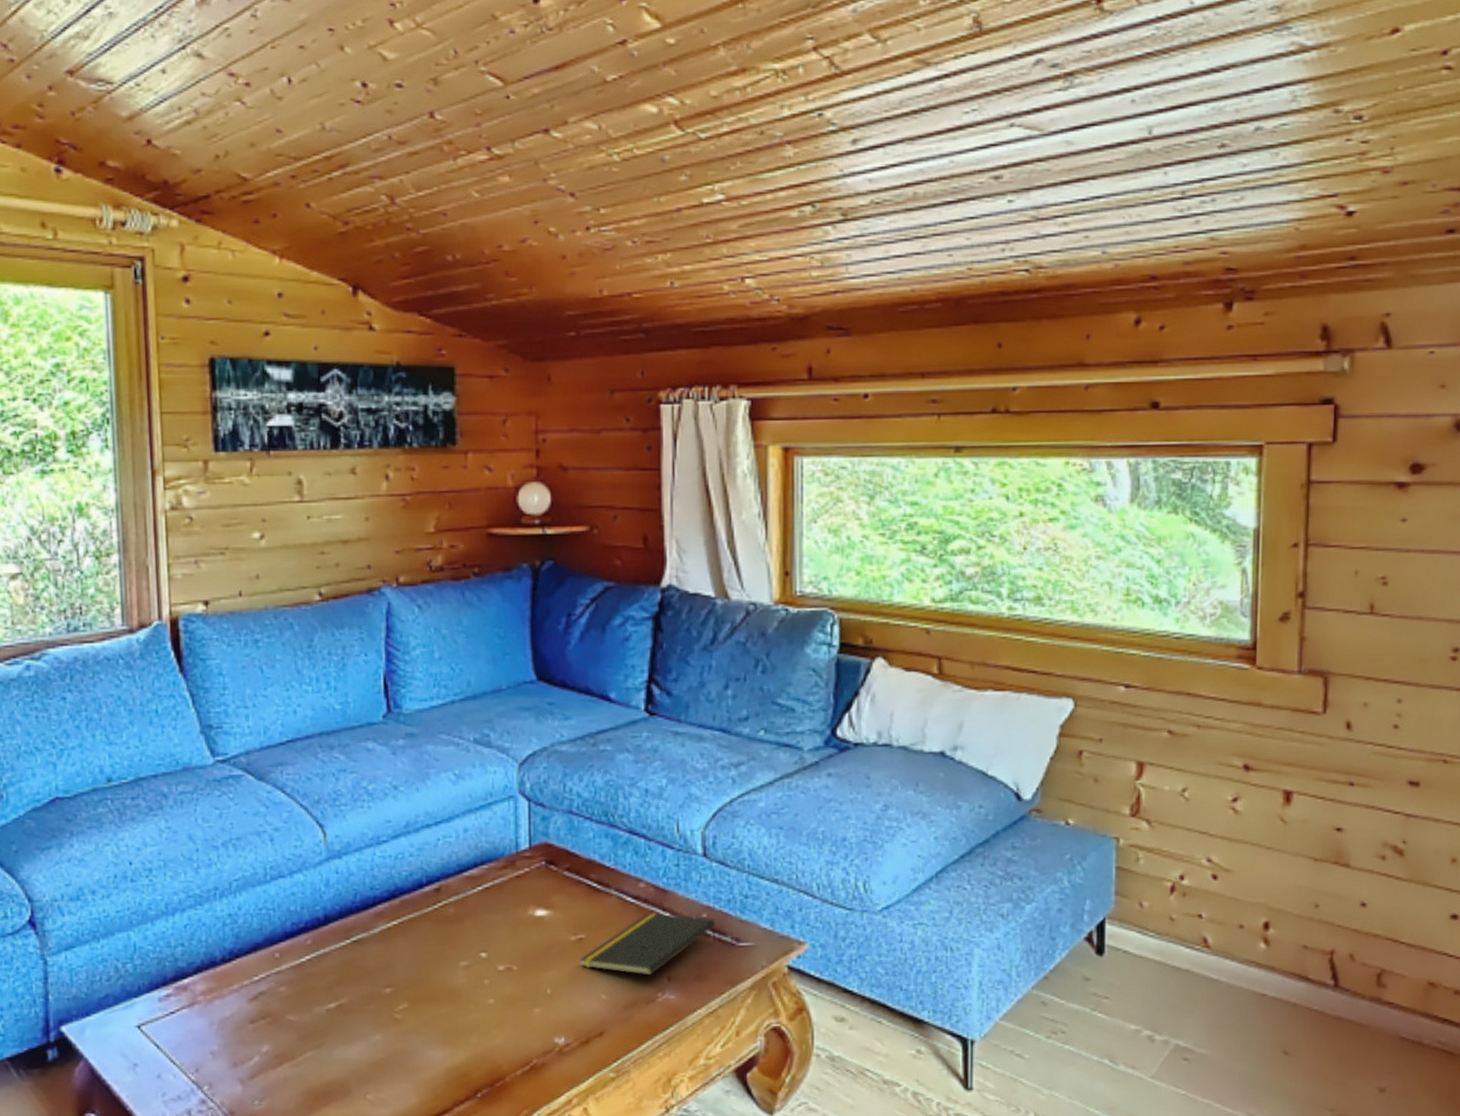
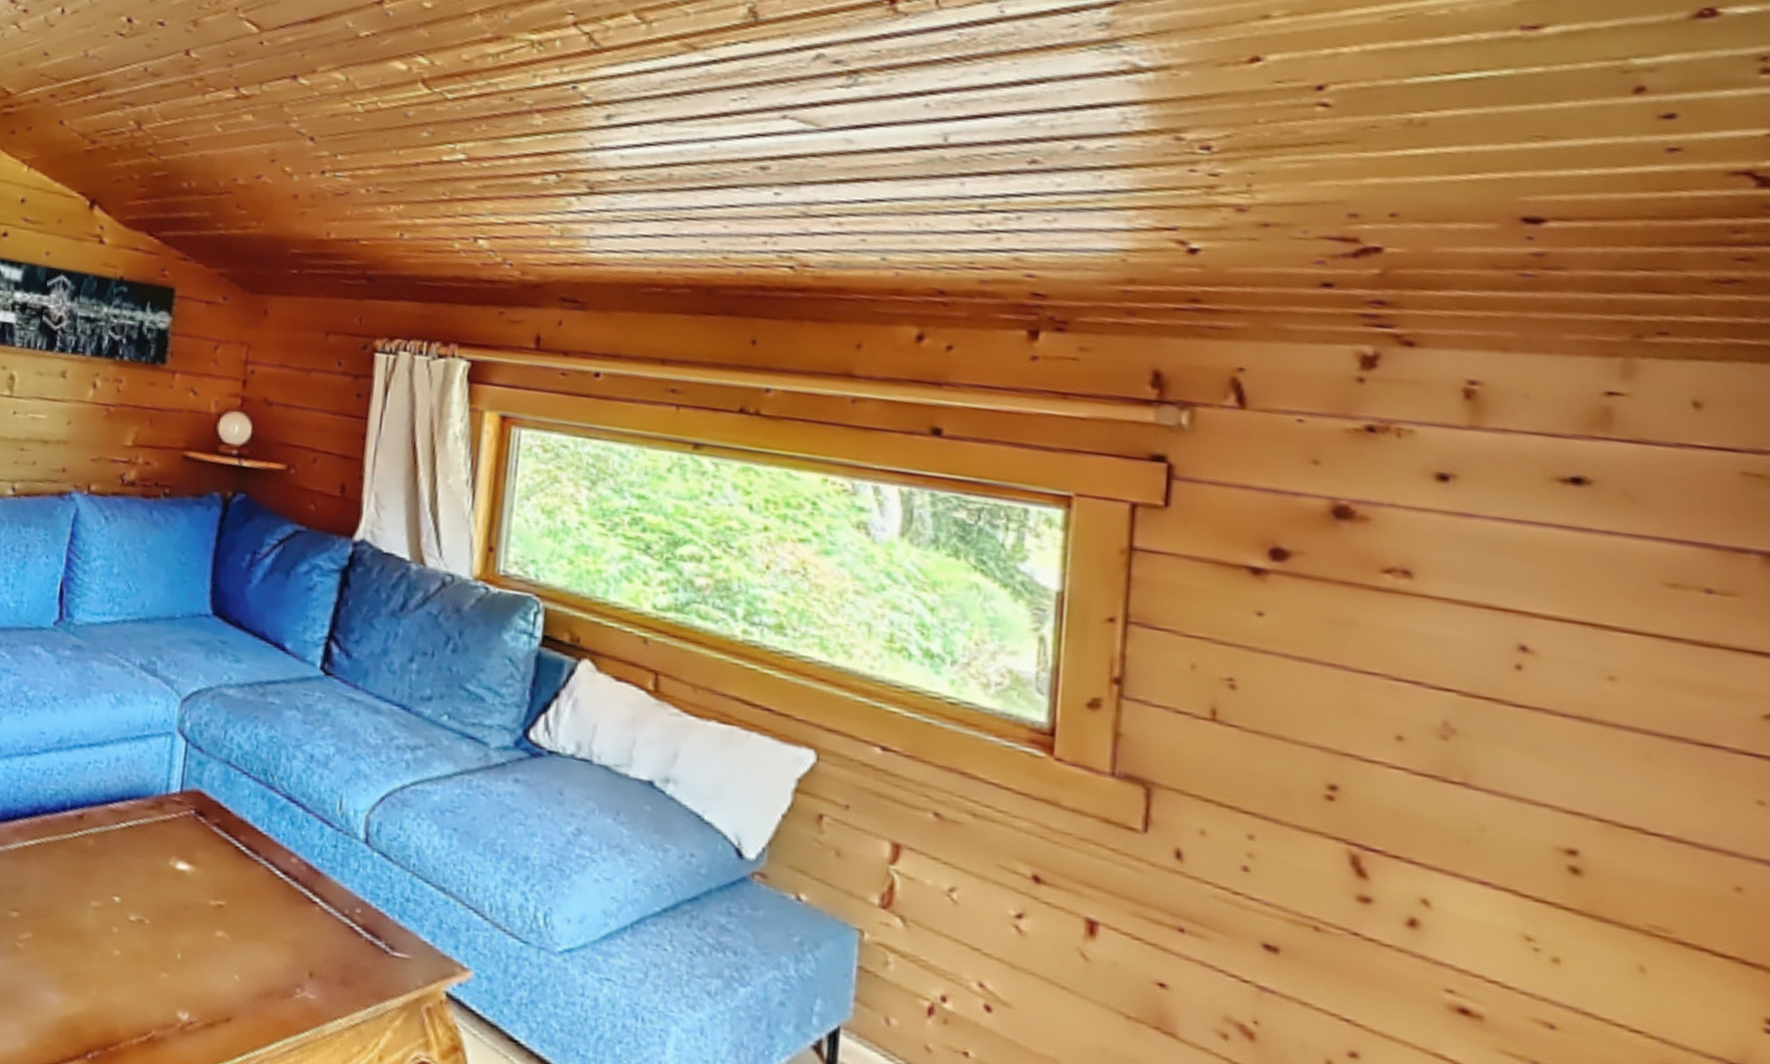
notepad: present [581,912,716,976] -> none [217,893,370,966]

